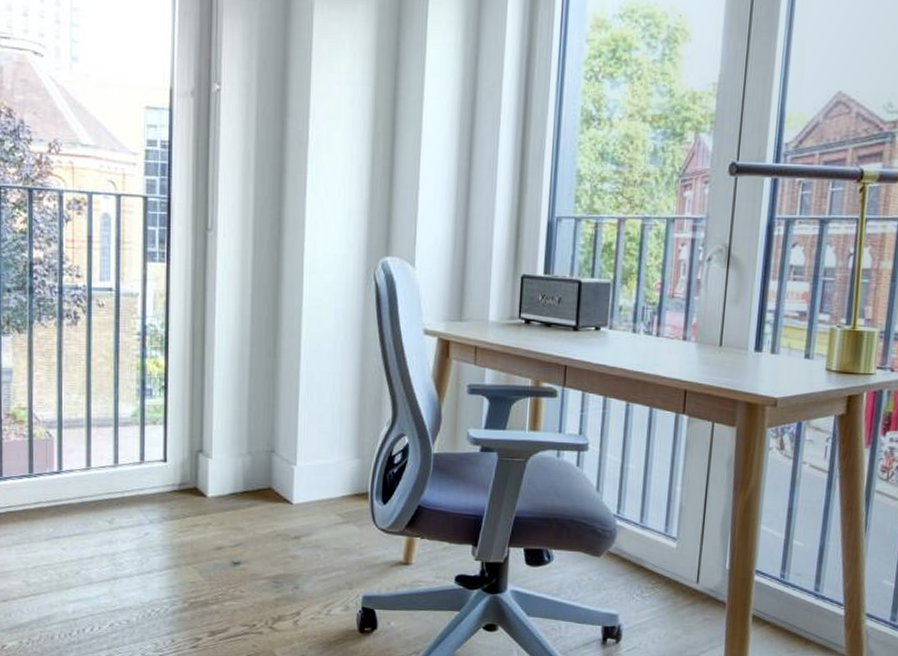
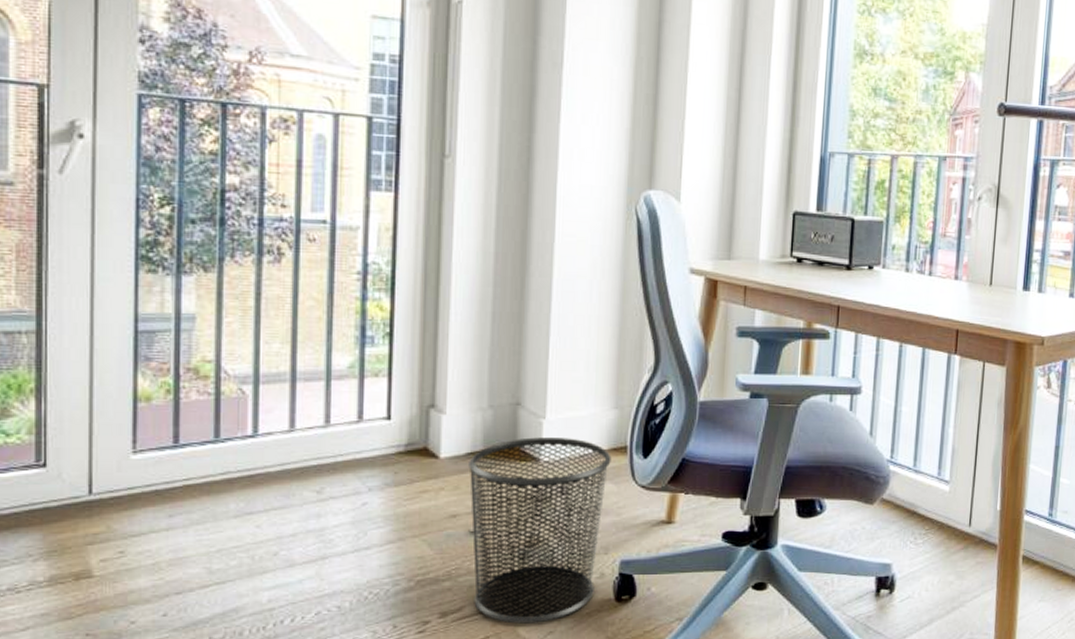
waste bin: none [231,481,354,647] -> present [468,437,612,624]

